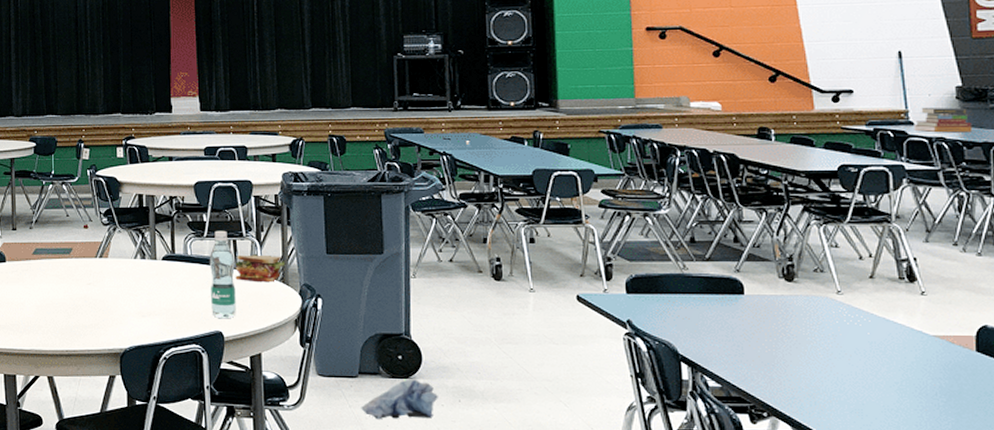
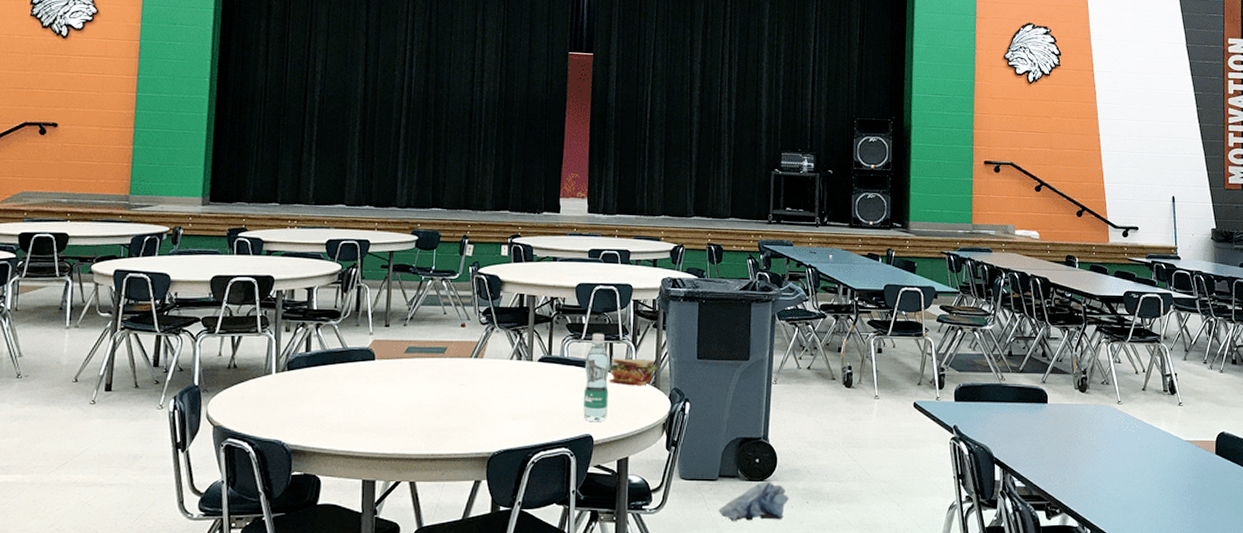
books: present [914,107,973,133] -> none [1180,246,1222,268]

